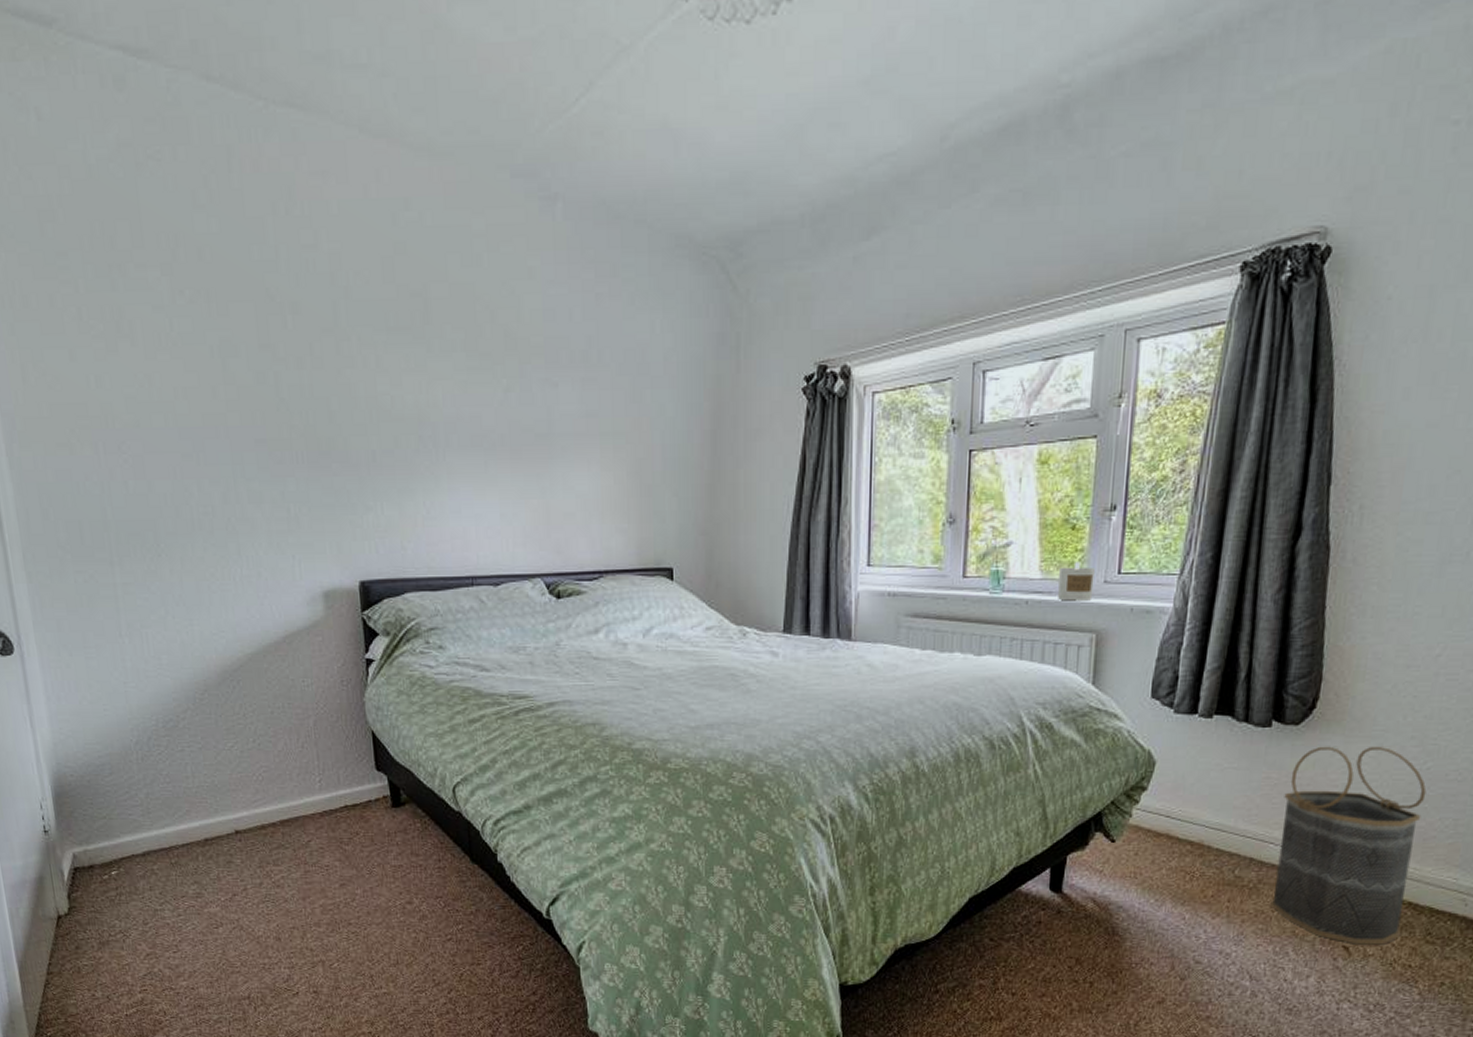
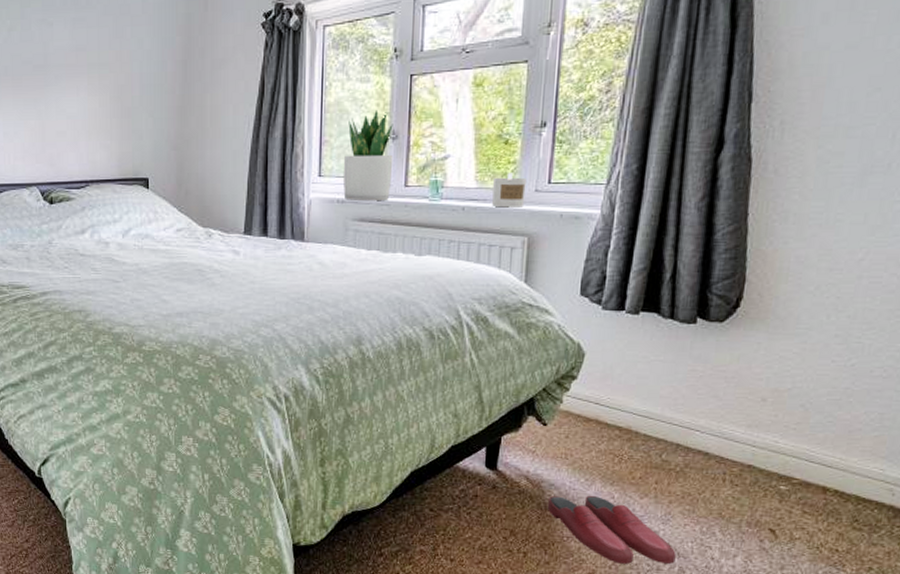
planter: none [894,489,952,595] -> present [342,109,395,202]
slippers: none [1116,917,1249,990] -> present [548,495,676,564]
basket: present [1270,746,1427,945] -> none [697,342,851,529]

